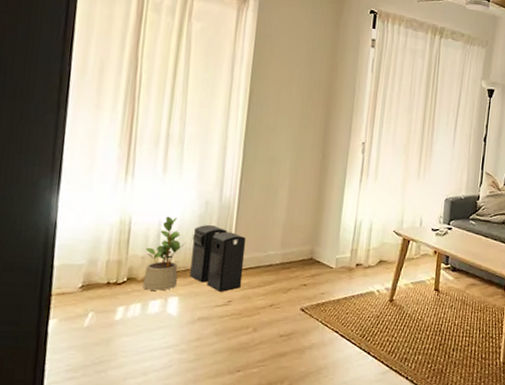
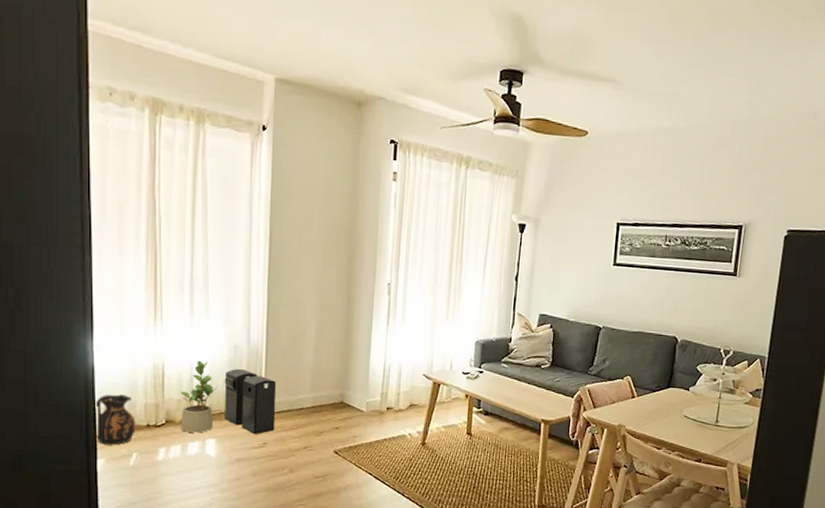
ceramic jug: none [50,251,96,305] -> present [95,394,136,445]

